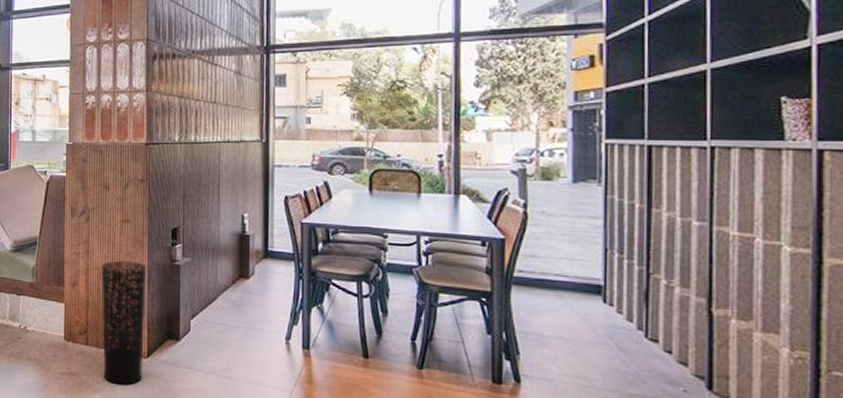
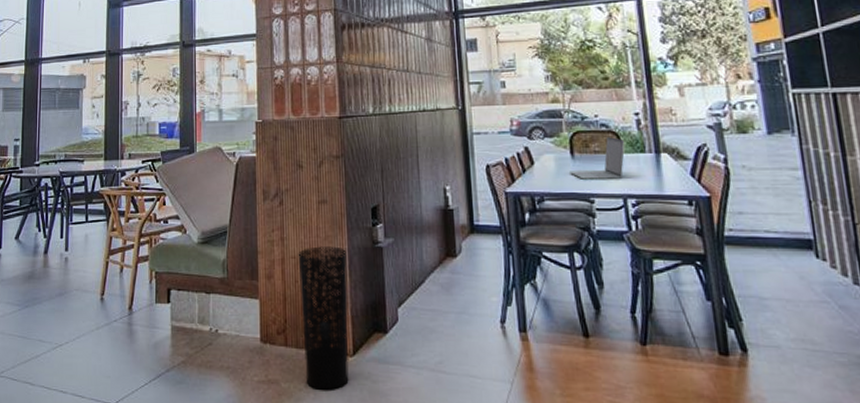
laptop: none [366,177,425,217] -> present [570,137,625,179]

